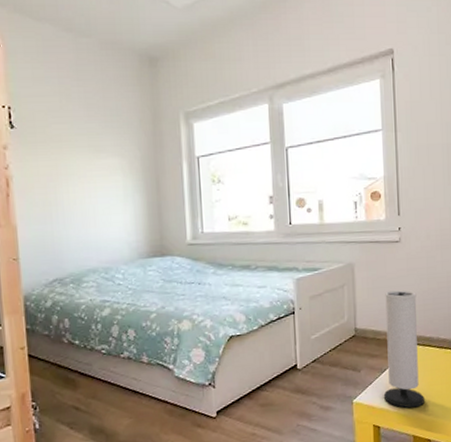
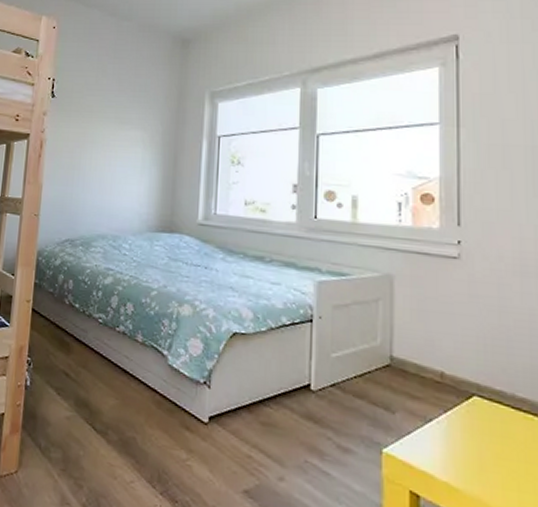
speaker: present [383,290,424,408] -> none [426,318,490,485]

